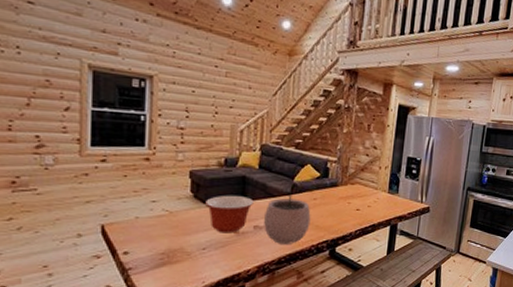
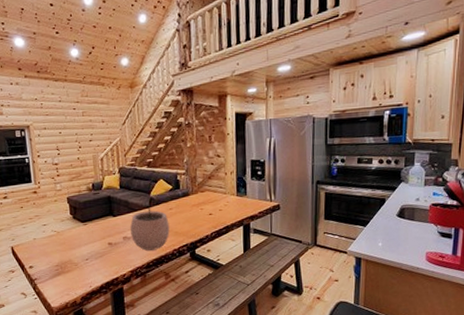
mixing bowl: present [205,195,254,234] -> none [82,213,120,246]

